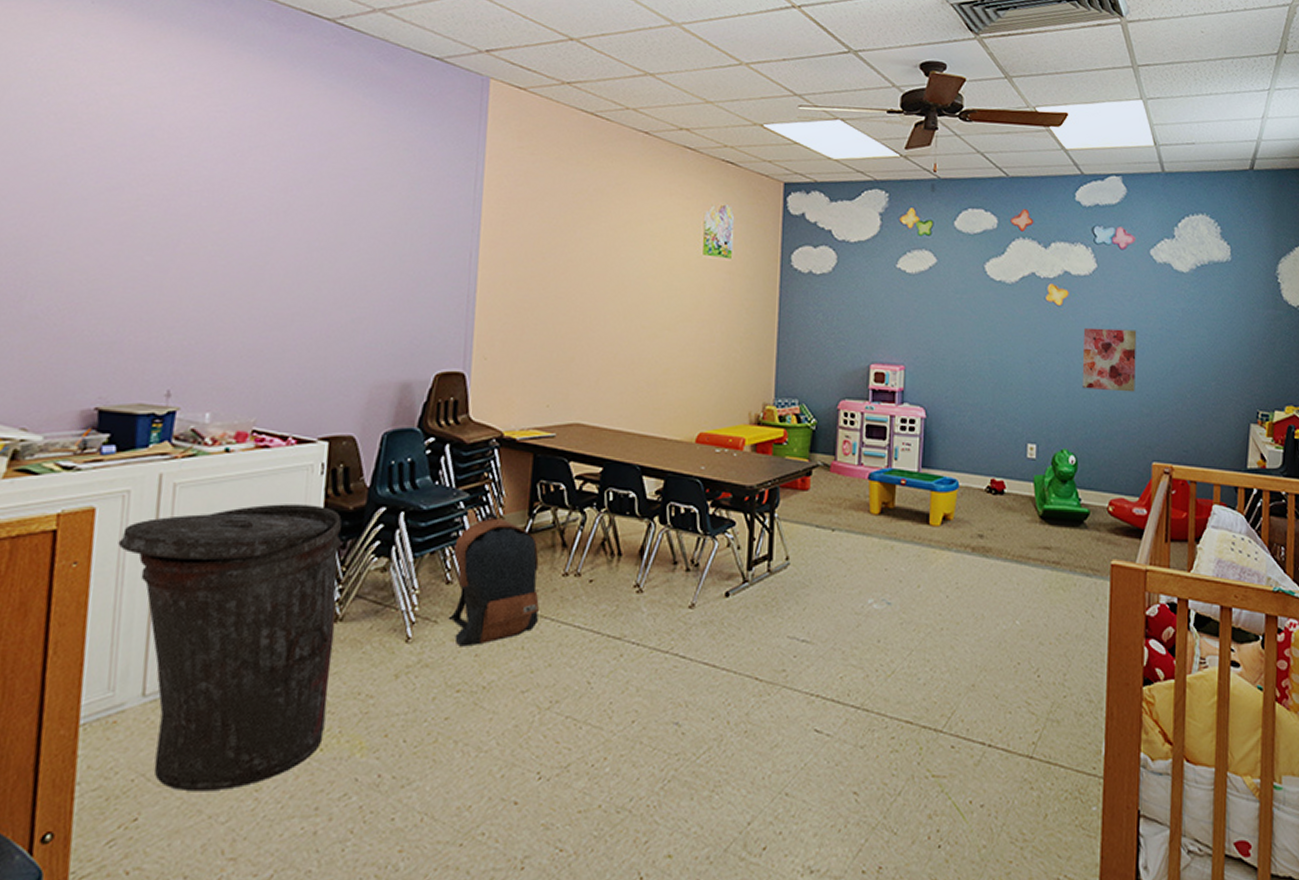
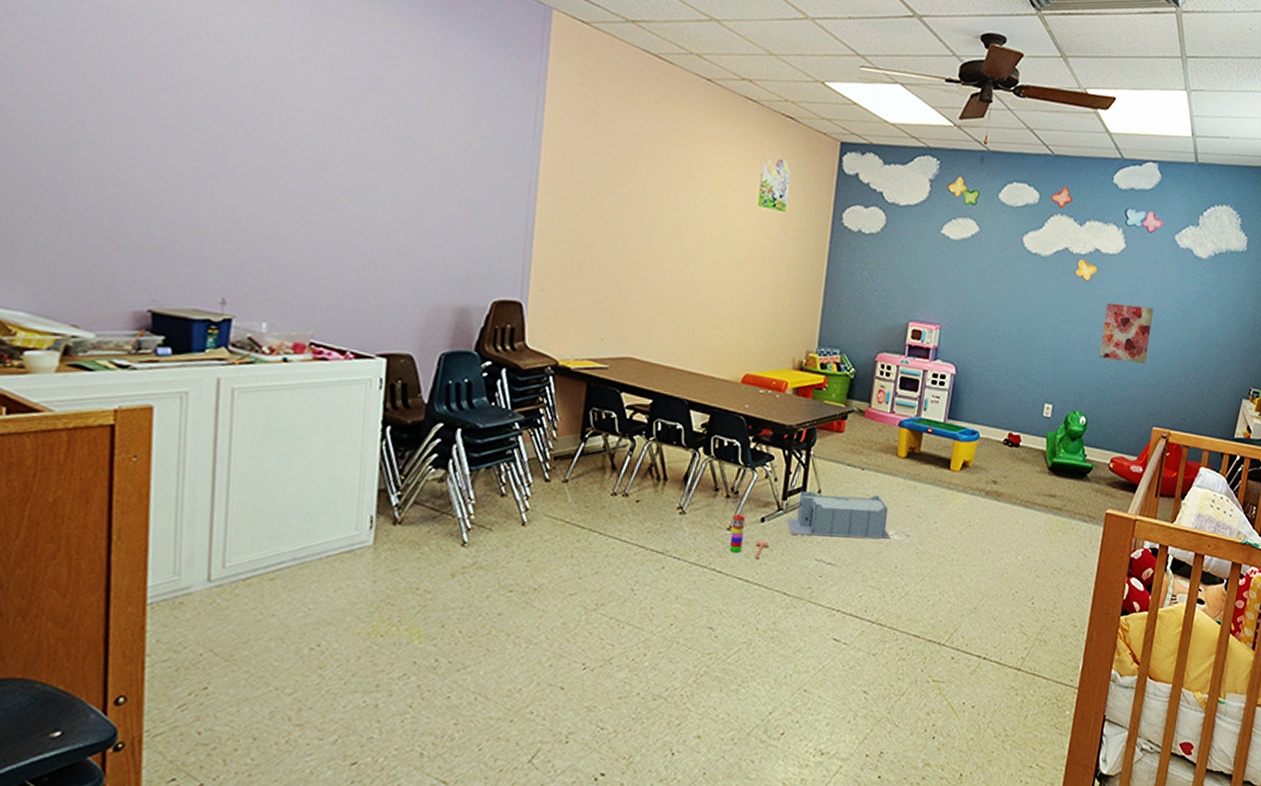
trash can: present [117,504,342,792] -> none [177,413,400,667]
backpack: present [448,512,539,647] -> none [502,434,590,553]
stacking toy: none [692,590,736,640] -> present [729,514,770,559]
storage bin: none [753,558,870,610] -> present [786,491,891,539]

